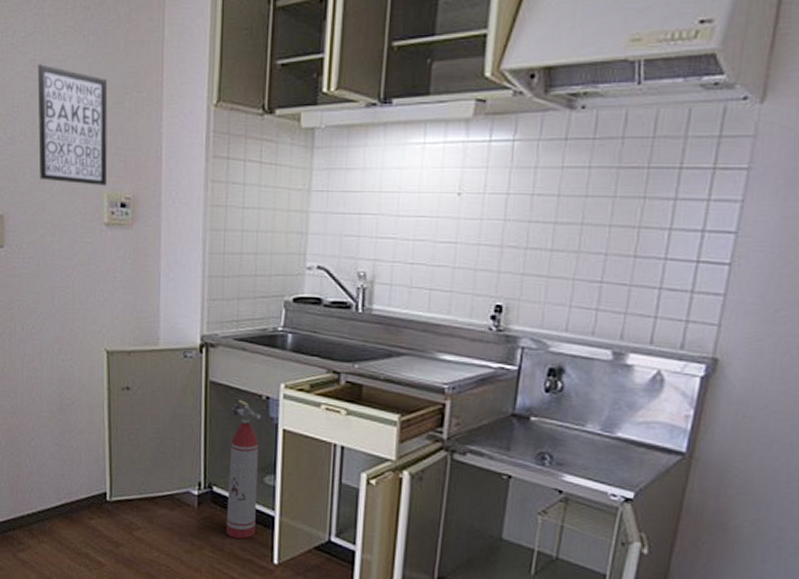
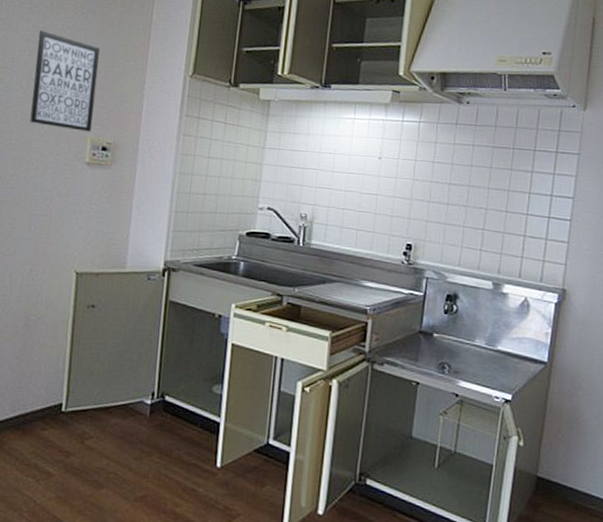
fire extinguisher: present [226,400,261,539] -> none [174,318,213,445]

